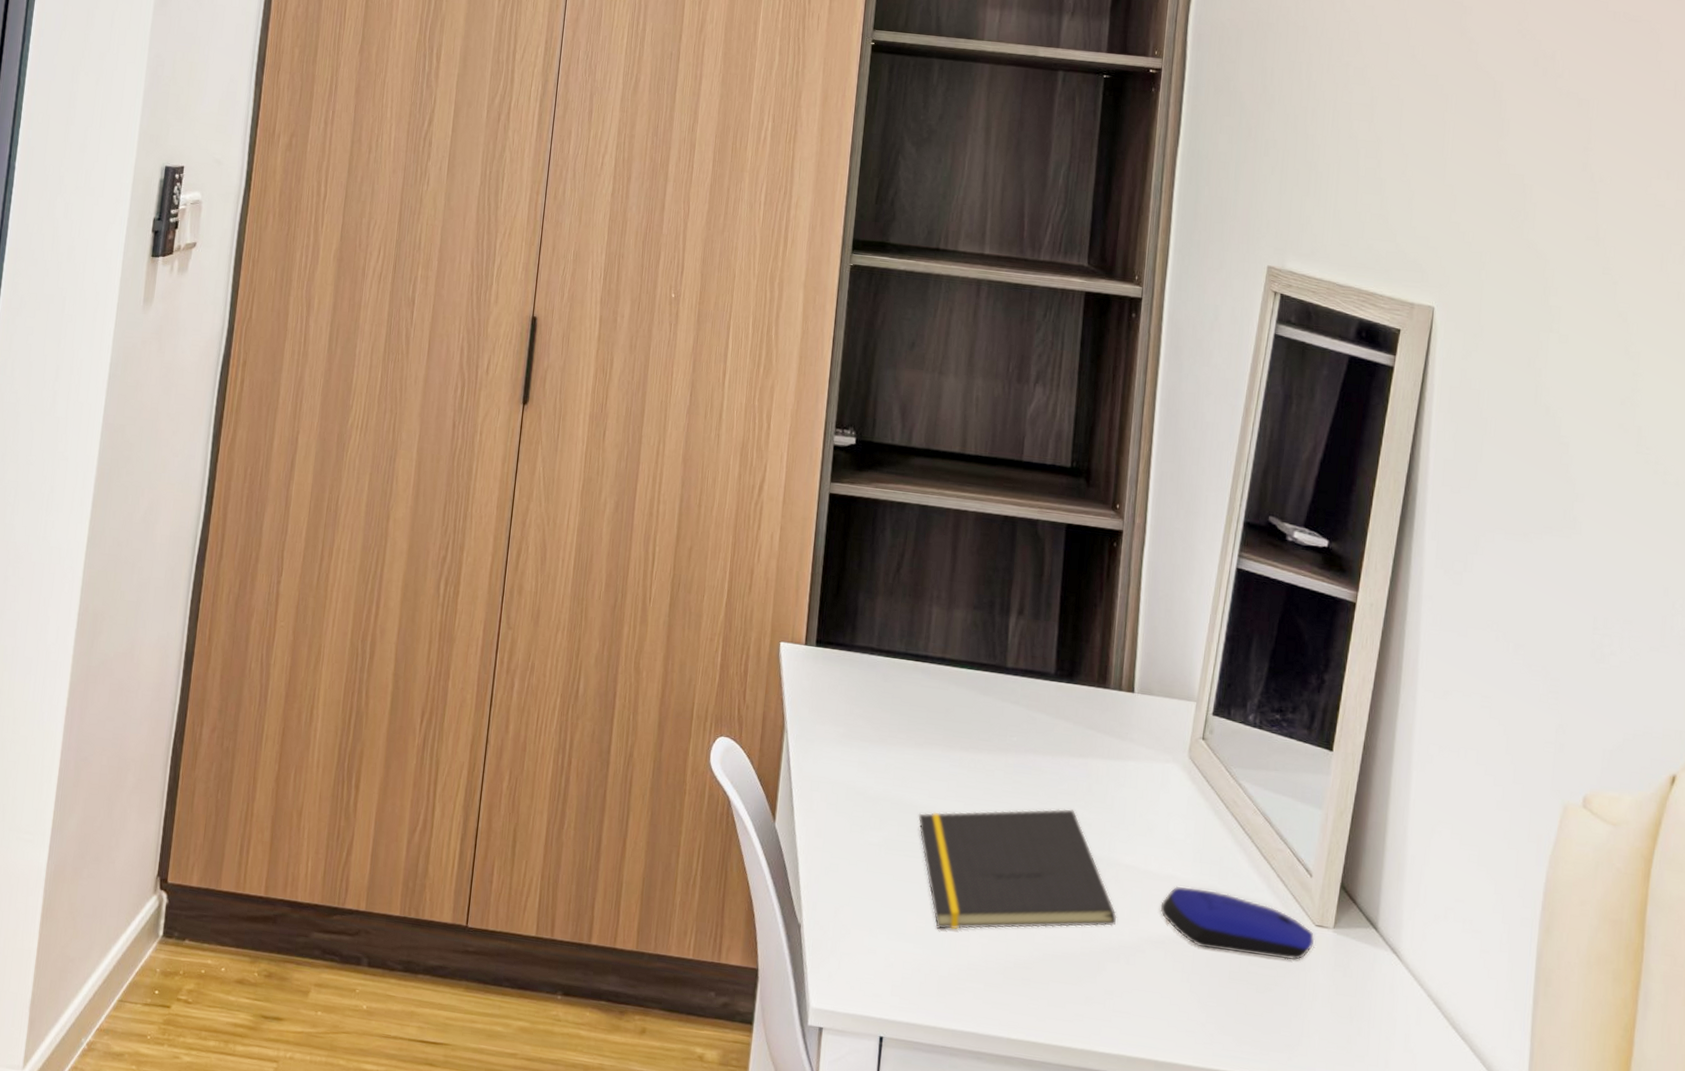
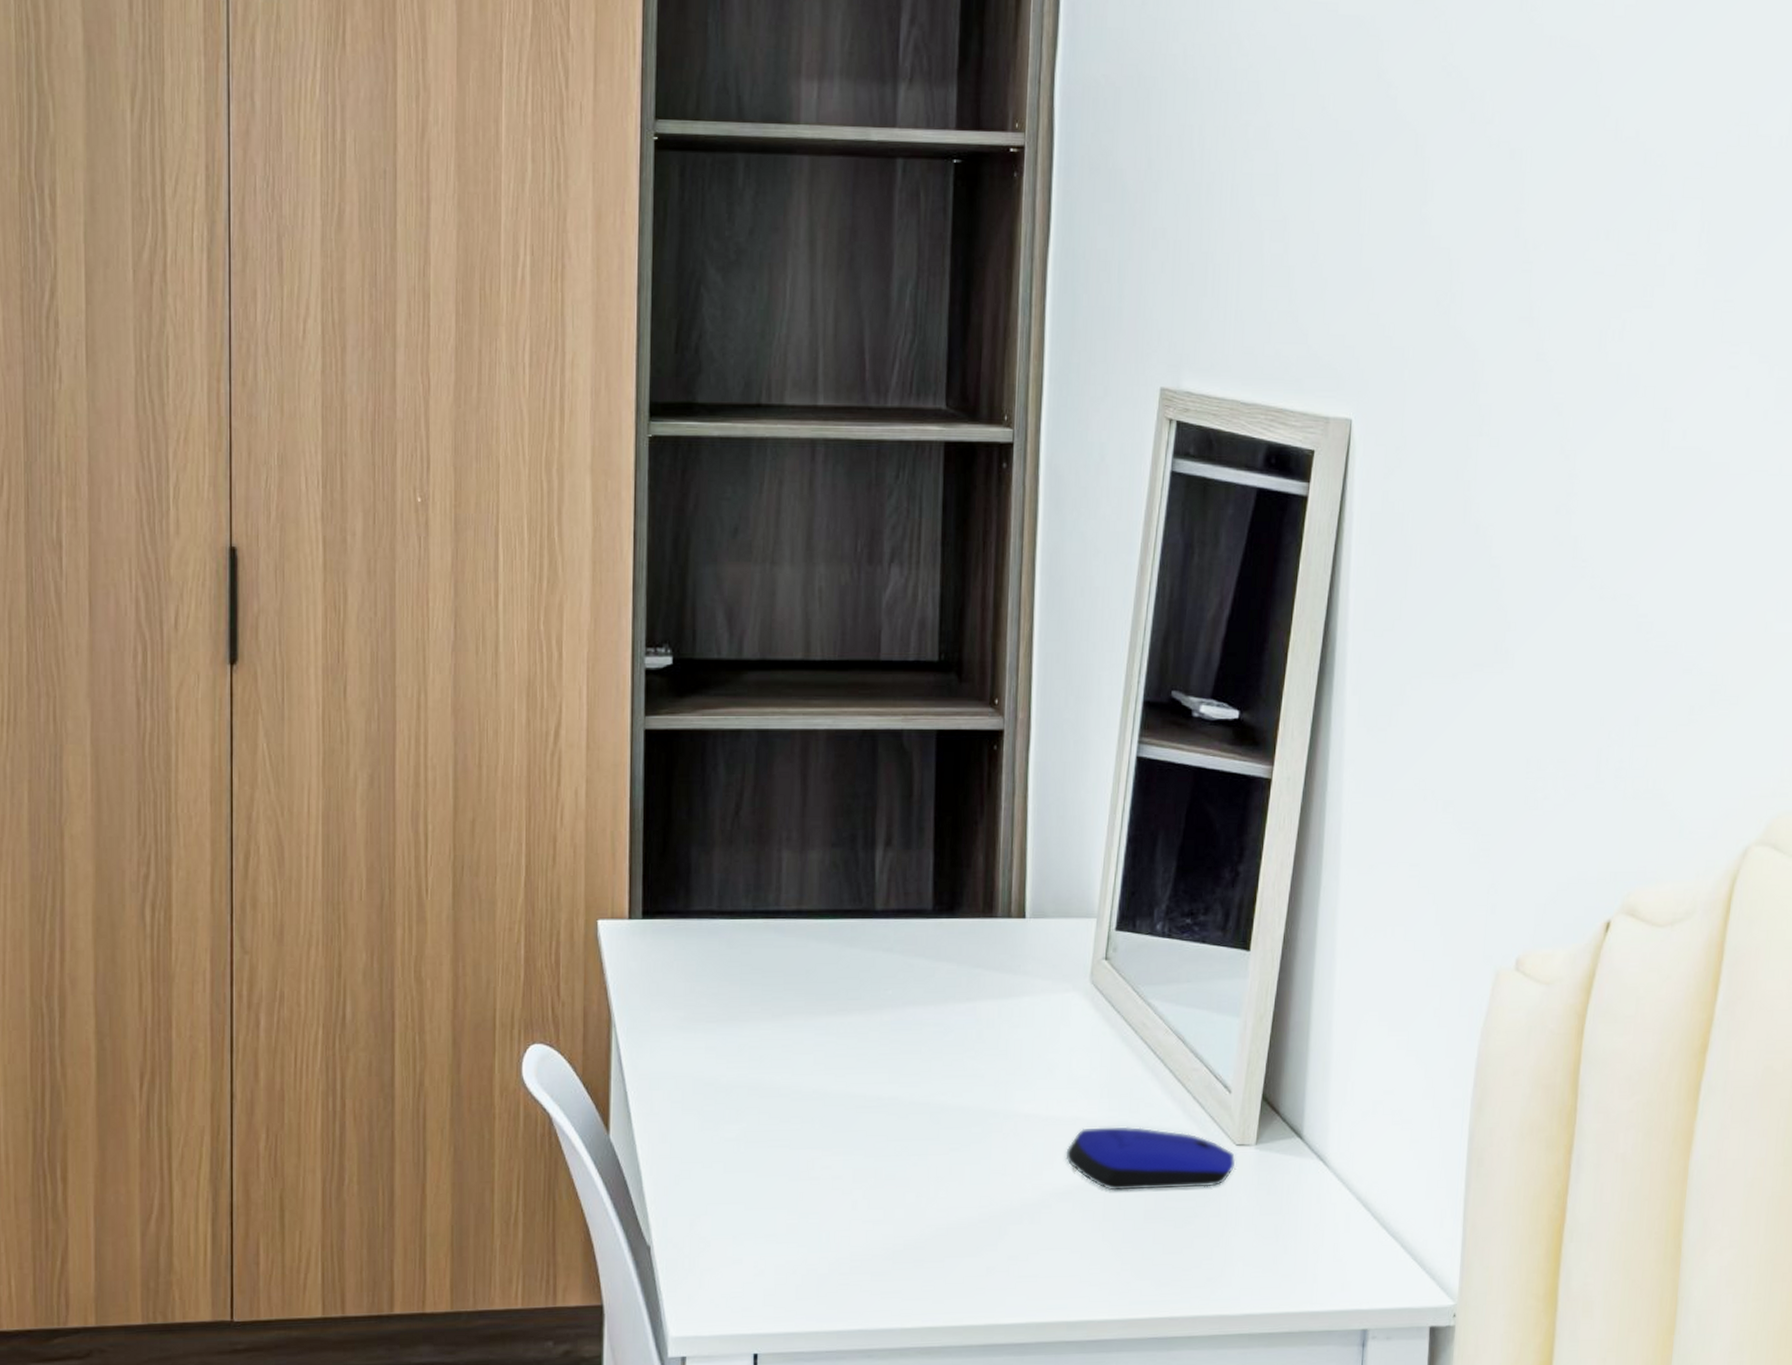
notepad: present [918,808,1117,930] -> none [781,1062,1018,1222]

